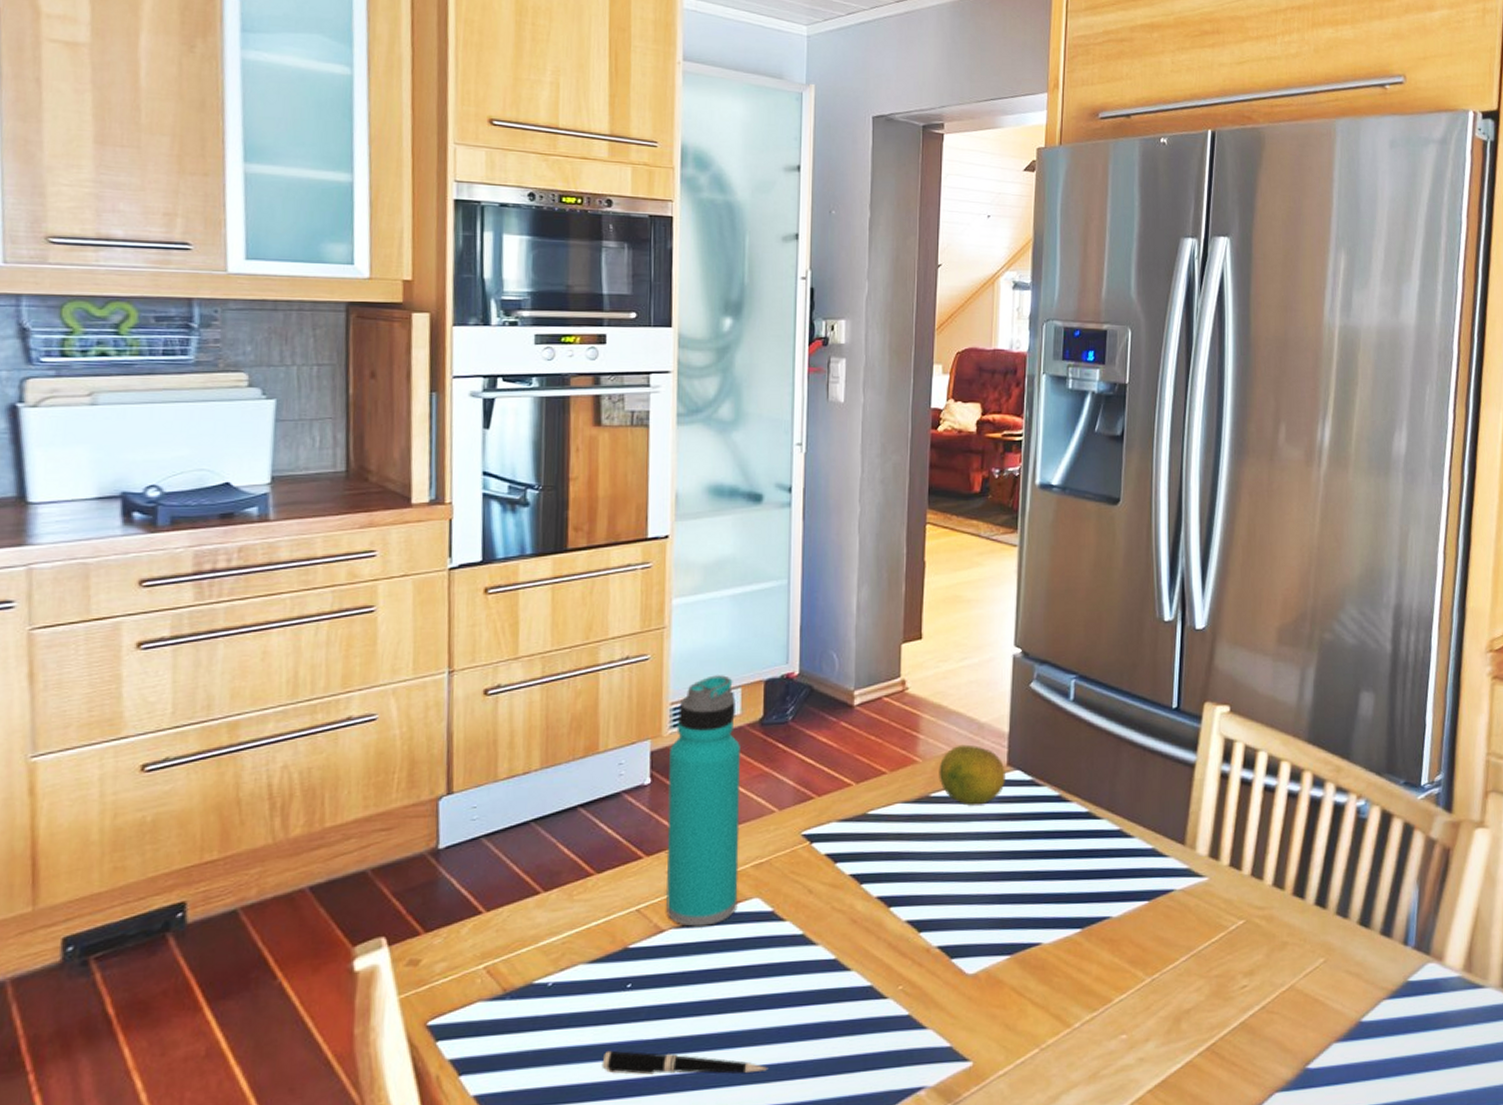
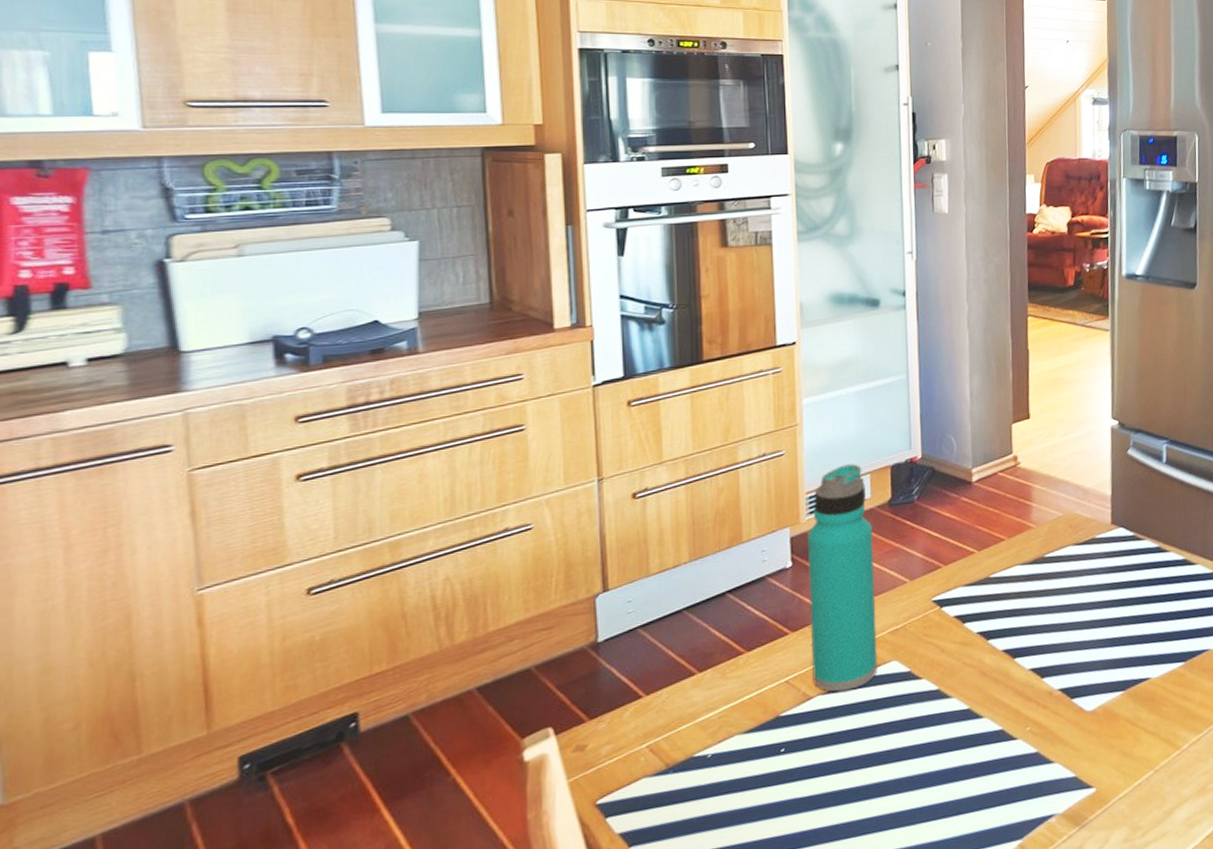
pen: present [602,1050,768,1075] -> none [761,807,914,831]
fruit: present [939,744,1005,805] -> none [1051,508,1111,562]

